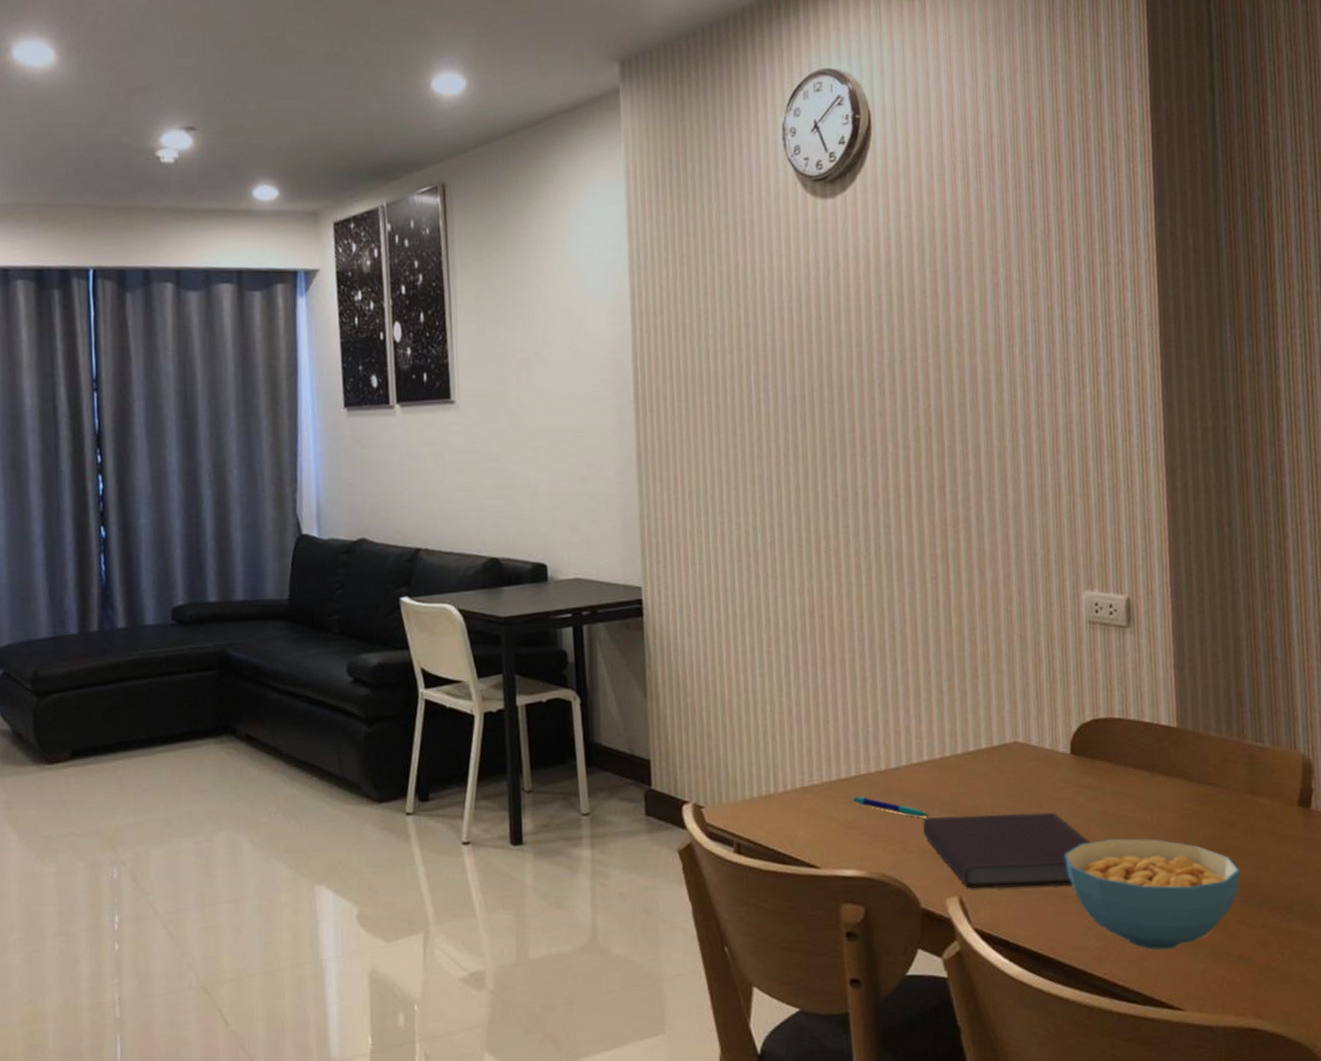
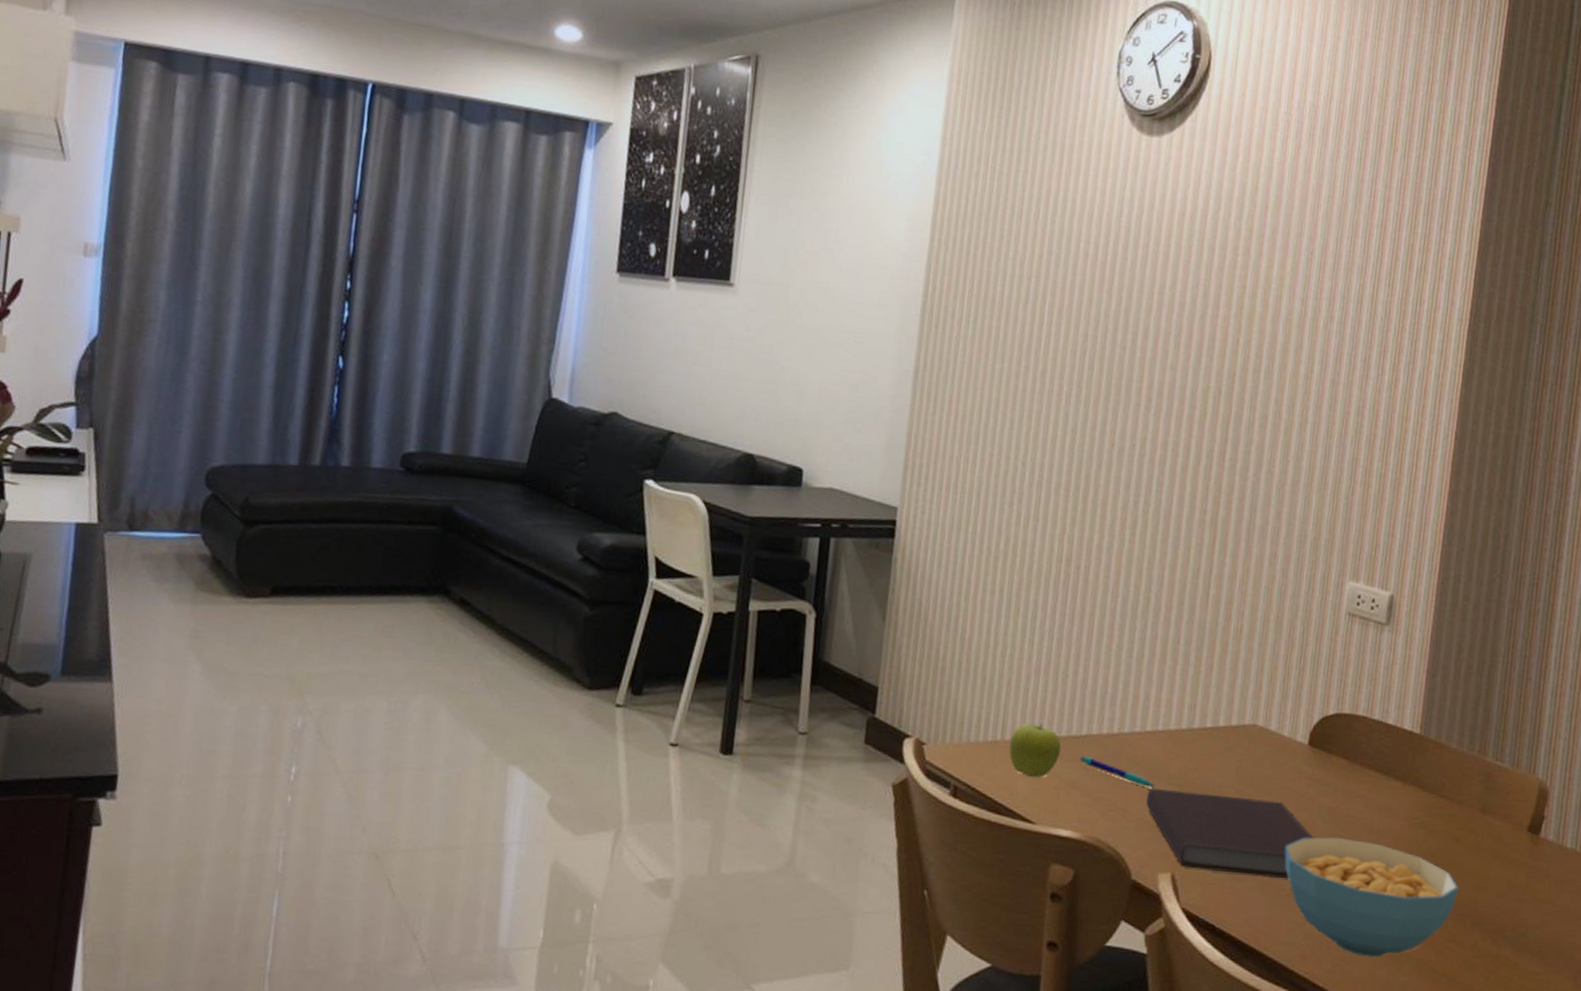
fruit: none [783,772,834,825] -> present [1009,723,1062,778]

